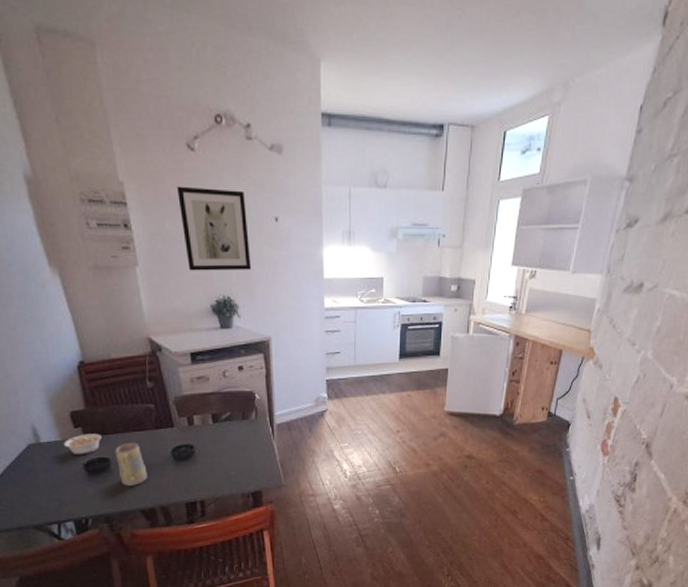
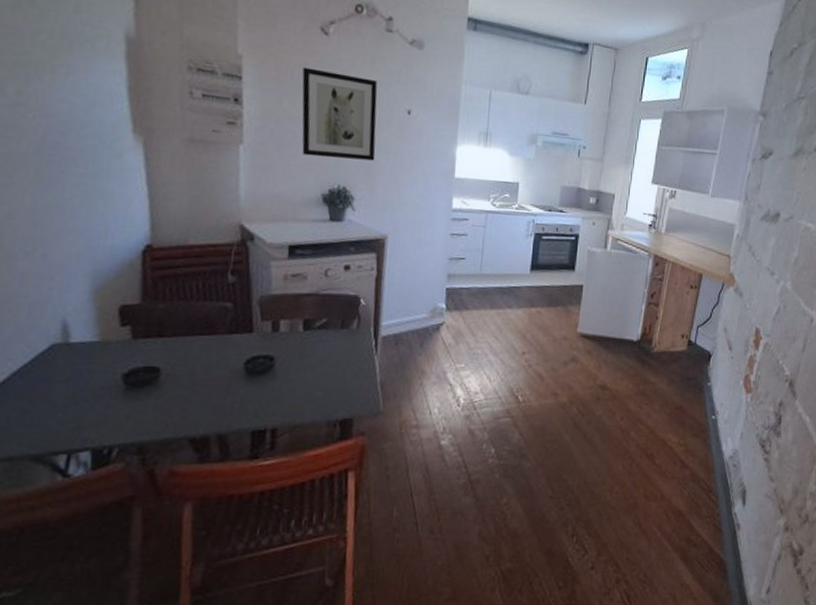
legume: present [63,433,102,455] -> none [100,334,155,362]
mug: present [115,442,148,486] -> none [169,348,208,406]

